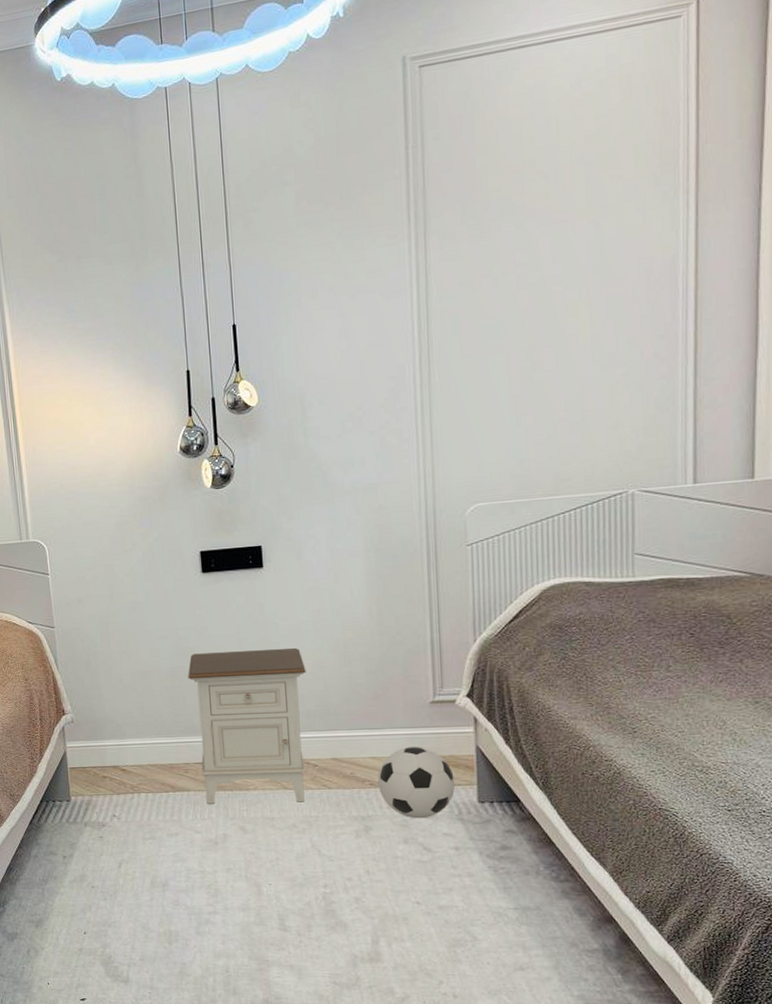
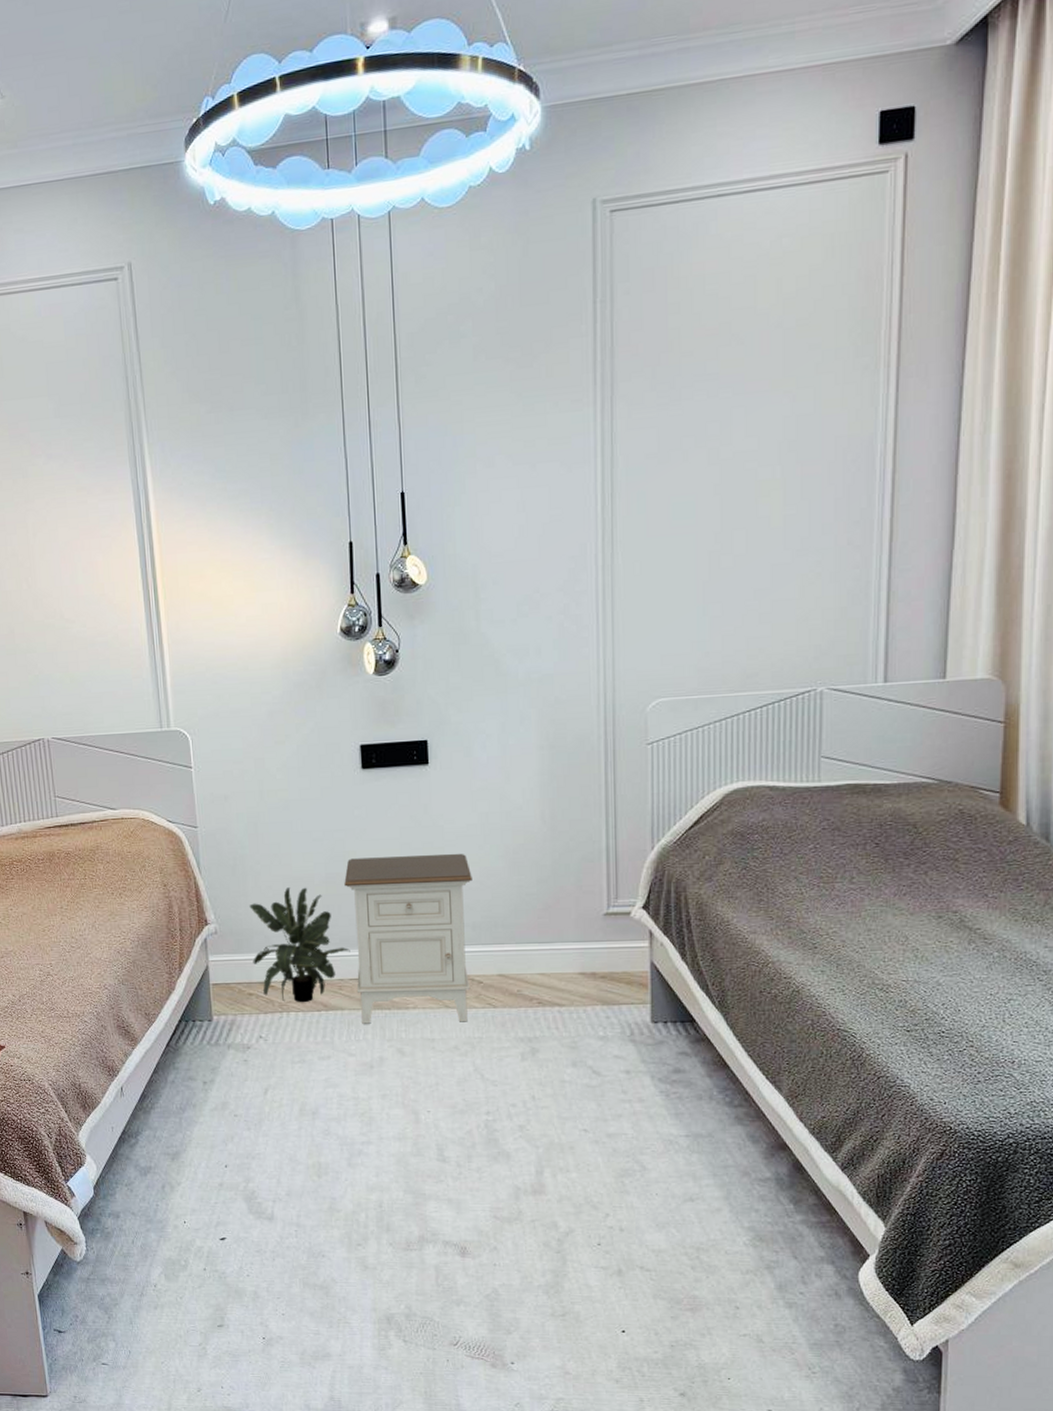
potted plant: none [102,680,195,784] -> present [249,887,350,1002]
soccer ball: present [378,747,456,819] -> none [546,962,628,1040]

